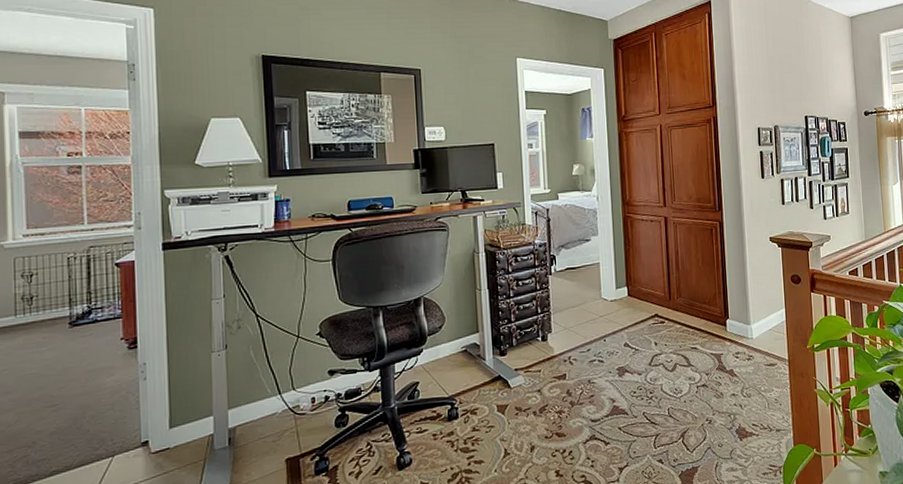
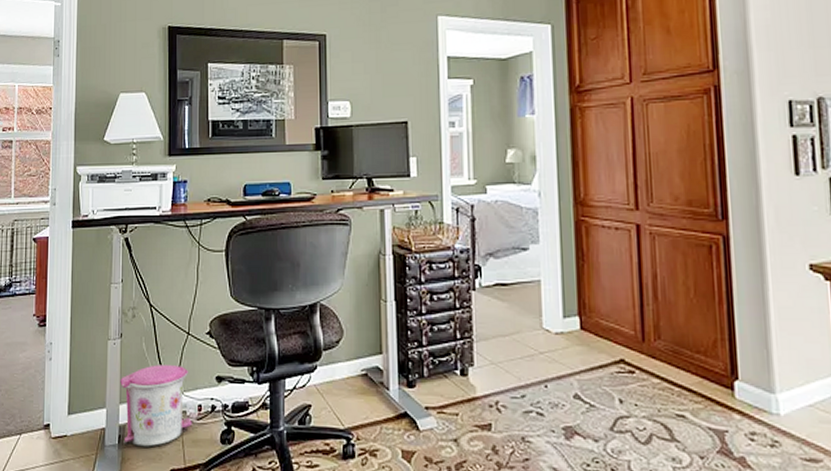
trash can: none [227,366,306,445] -> present [120,365,192,447]

